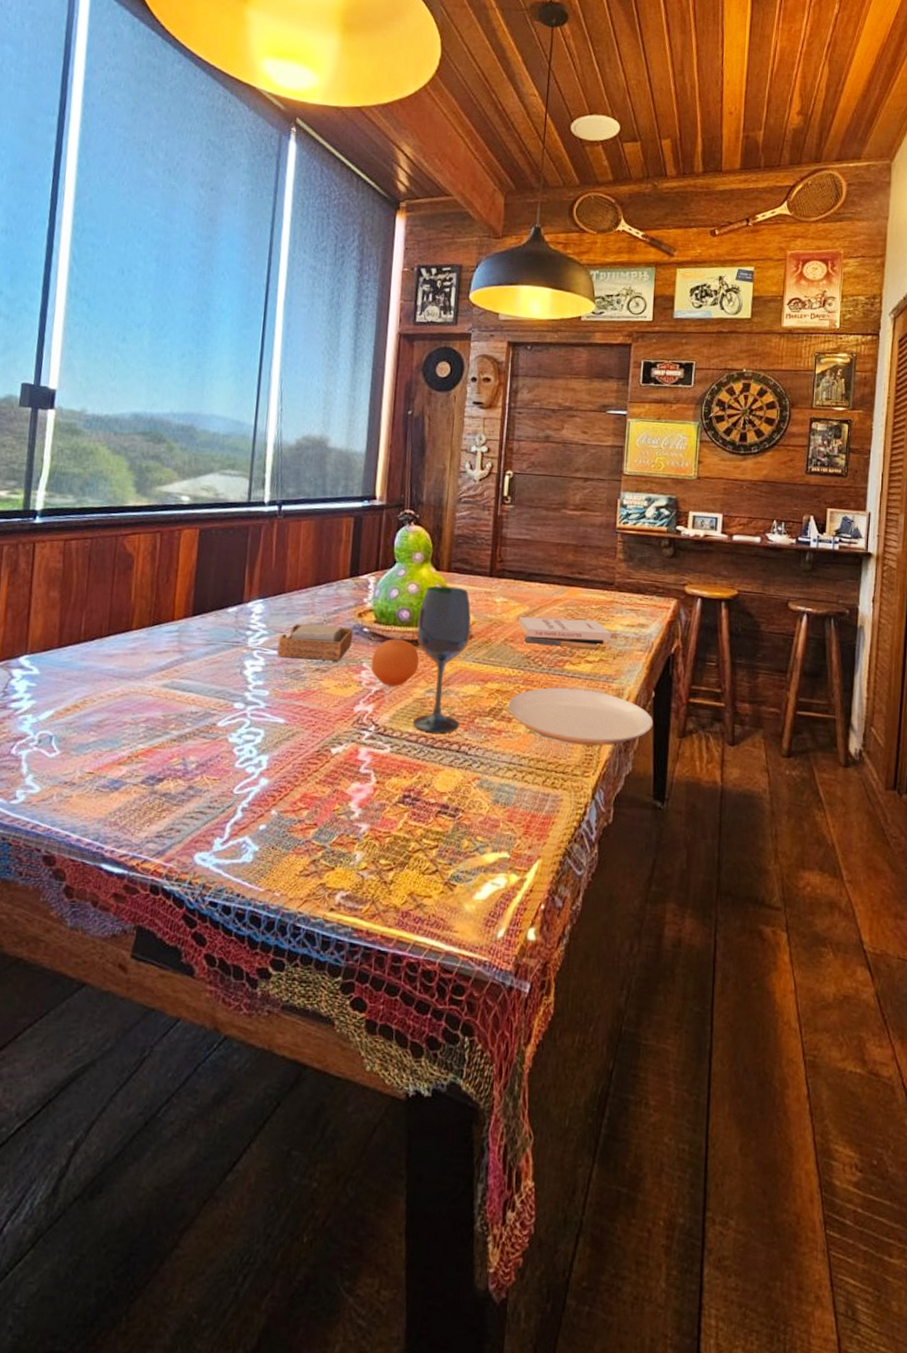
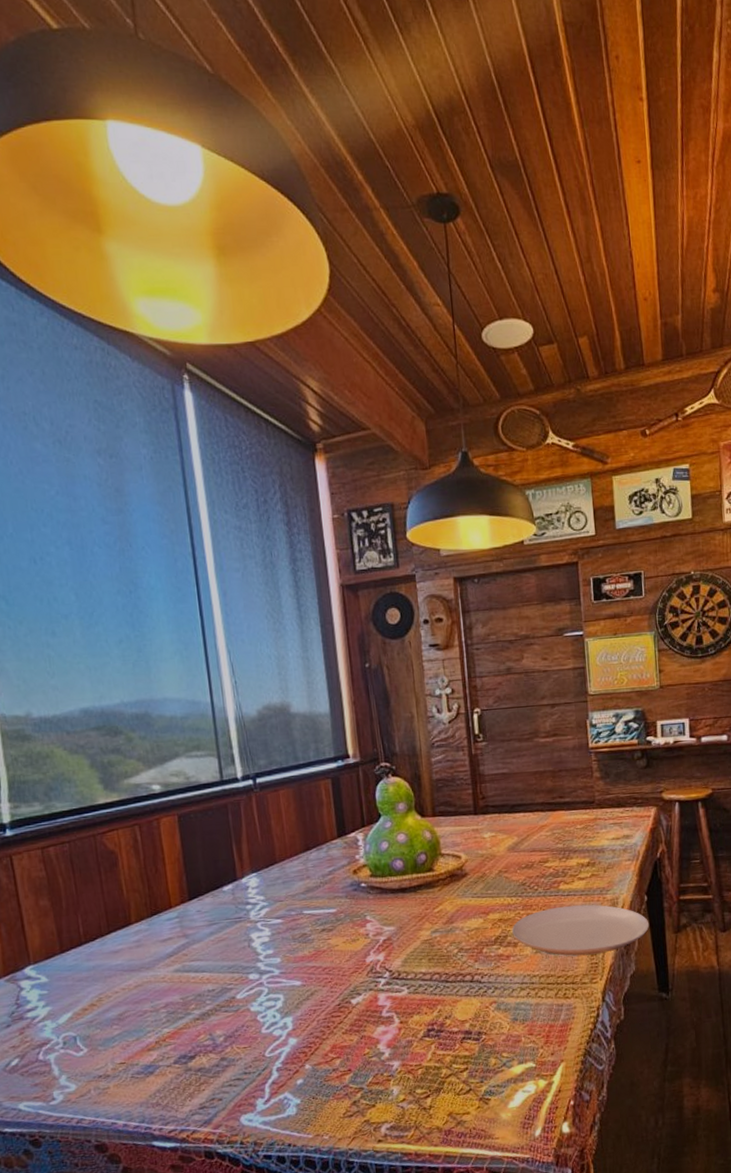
napkin holder: present [277,624,353,661] -> none [279,885,353,924]
fruit: present [371,639,420,687] -> none [374,887,421,934]
wineglass: present [412,585,472,733] -> none [412,829,469,969]
books: present [518,616,611,650] -> none [508,839,599,871]

